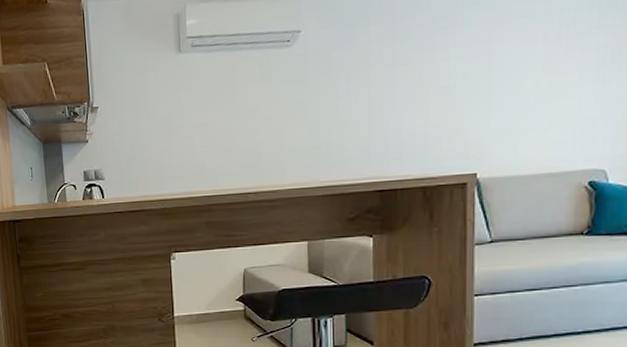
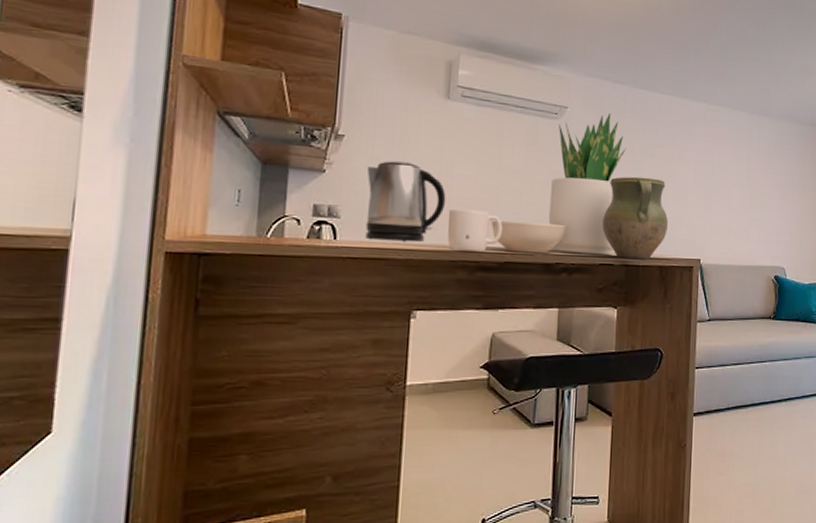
kettle: none [119,120,189,196] -> present [365,160,446,243]
mug: none [192,155,244,196] -> present [447,209,502,252]
bowl: none [232,156,310,191] -> present [490,220,567,254]
planter: none [289,26,373,185] -> present [548,113,626,256]
ceramic jug: none [350,88,430,183] -> present [602,176,668,259]

